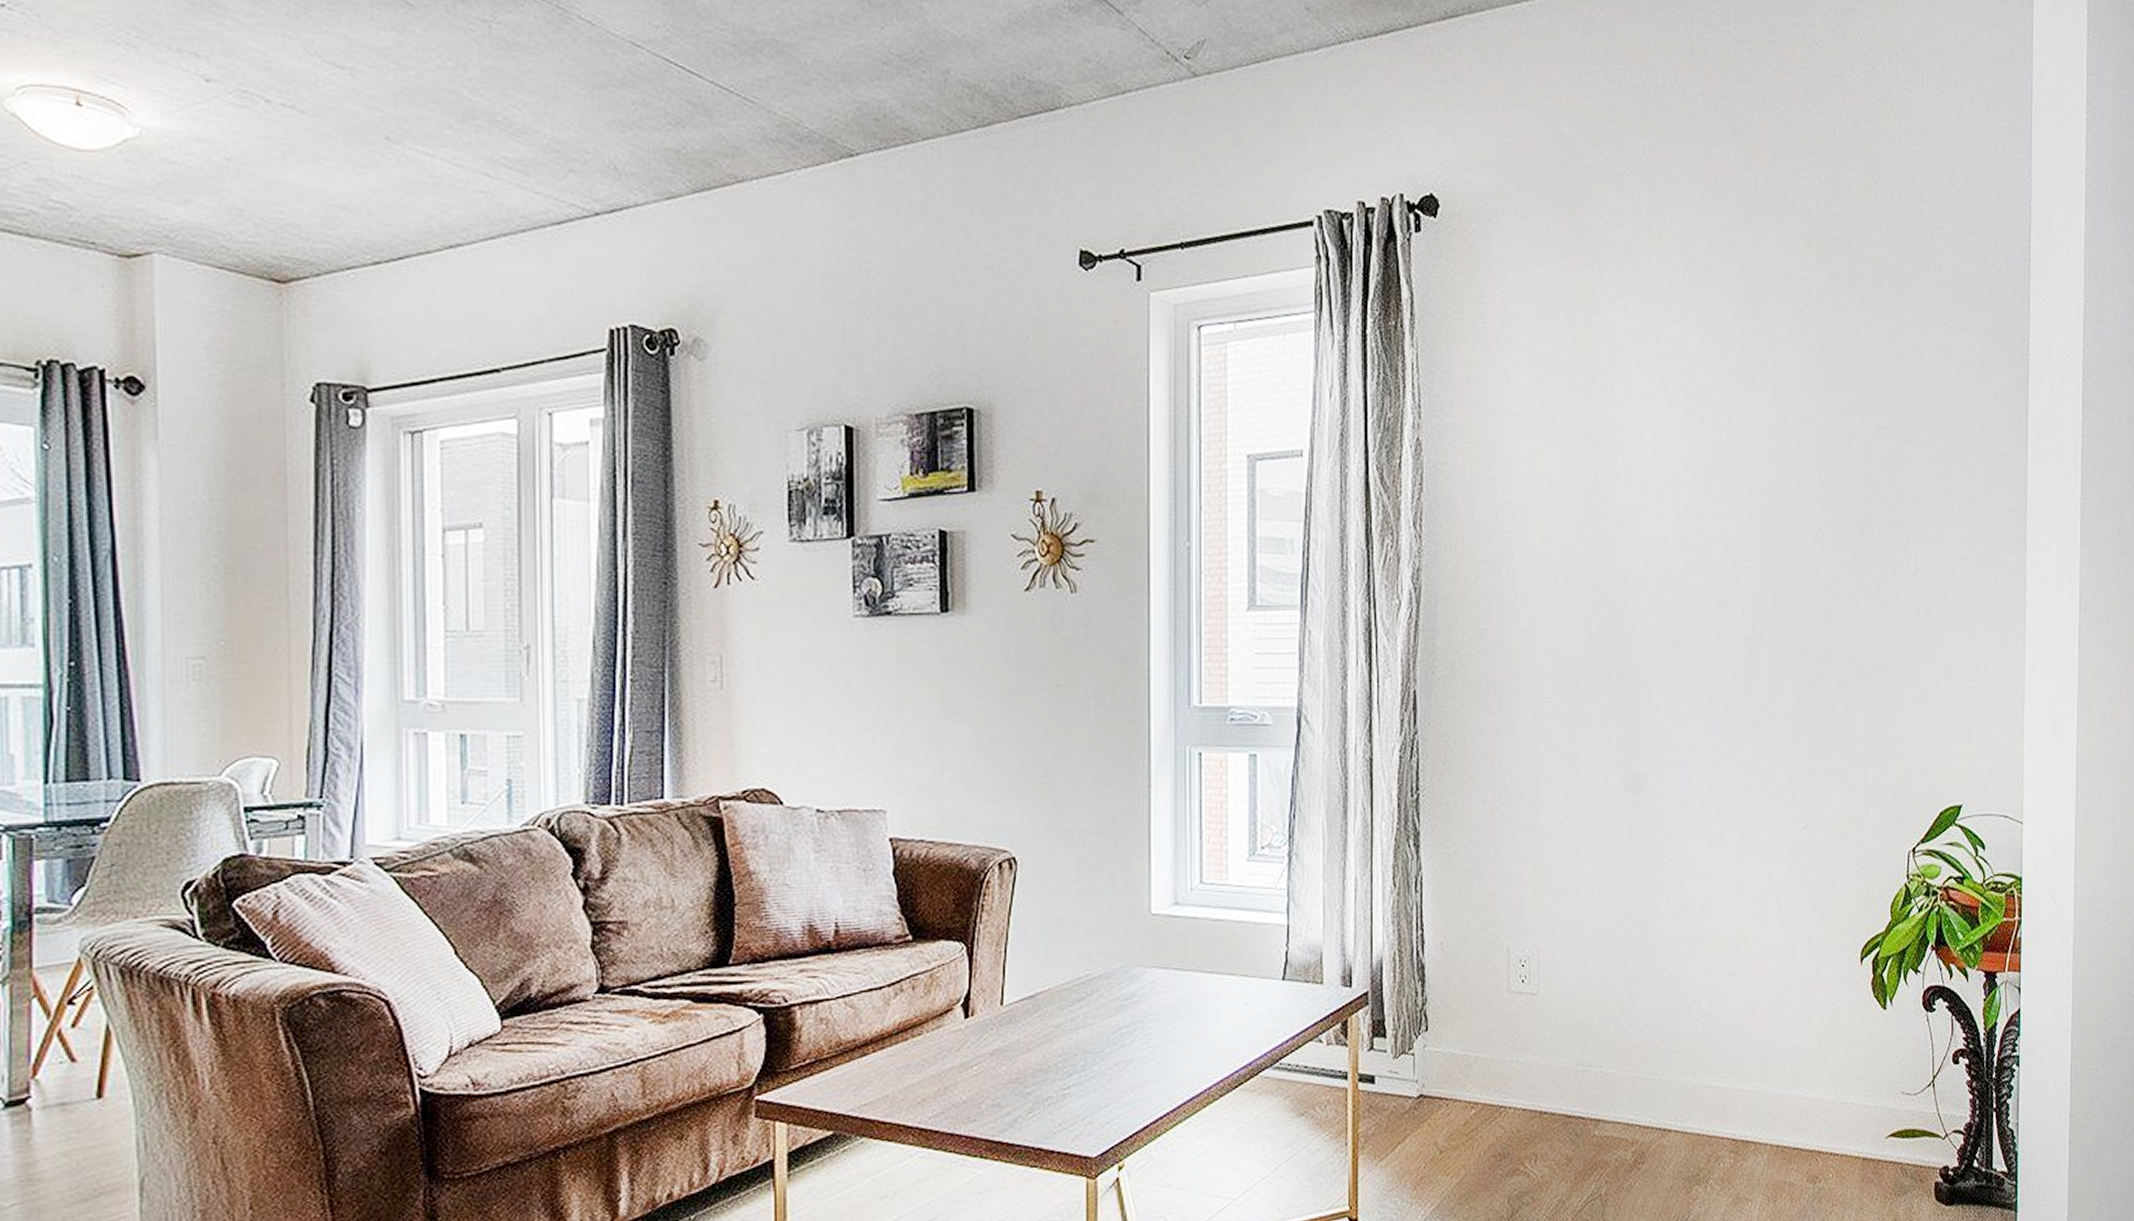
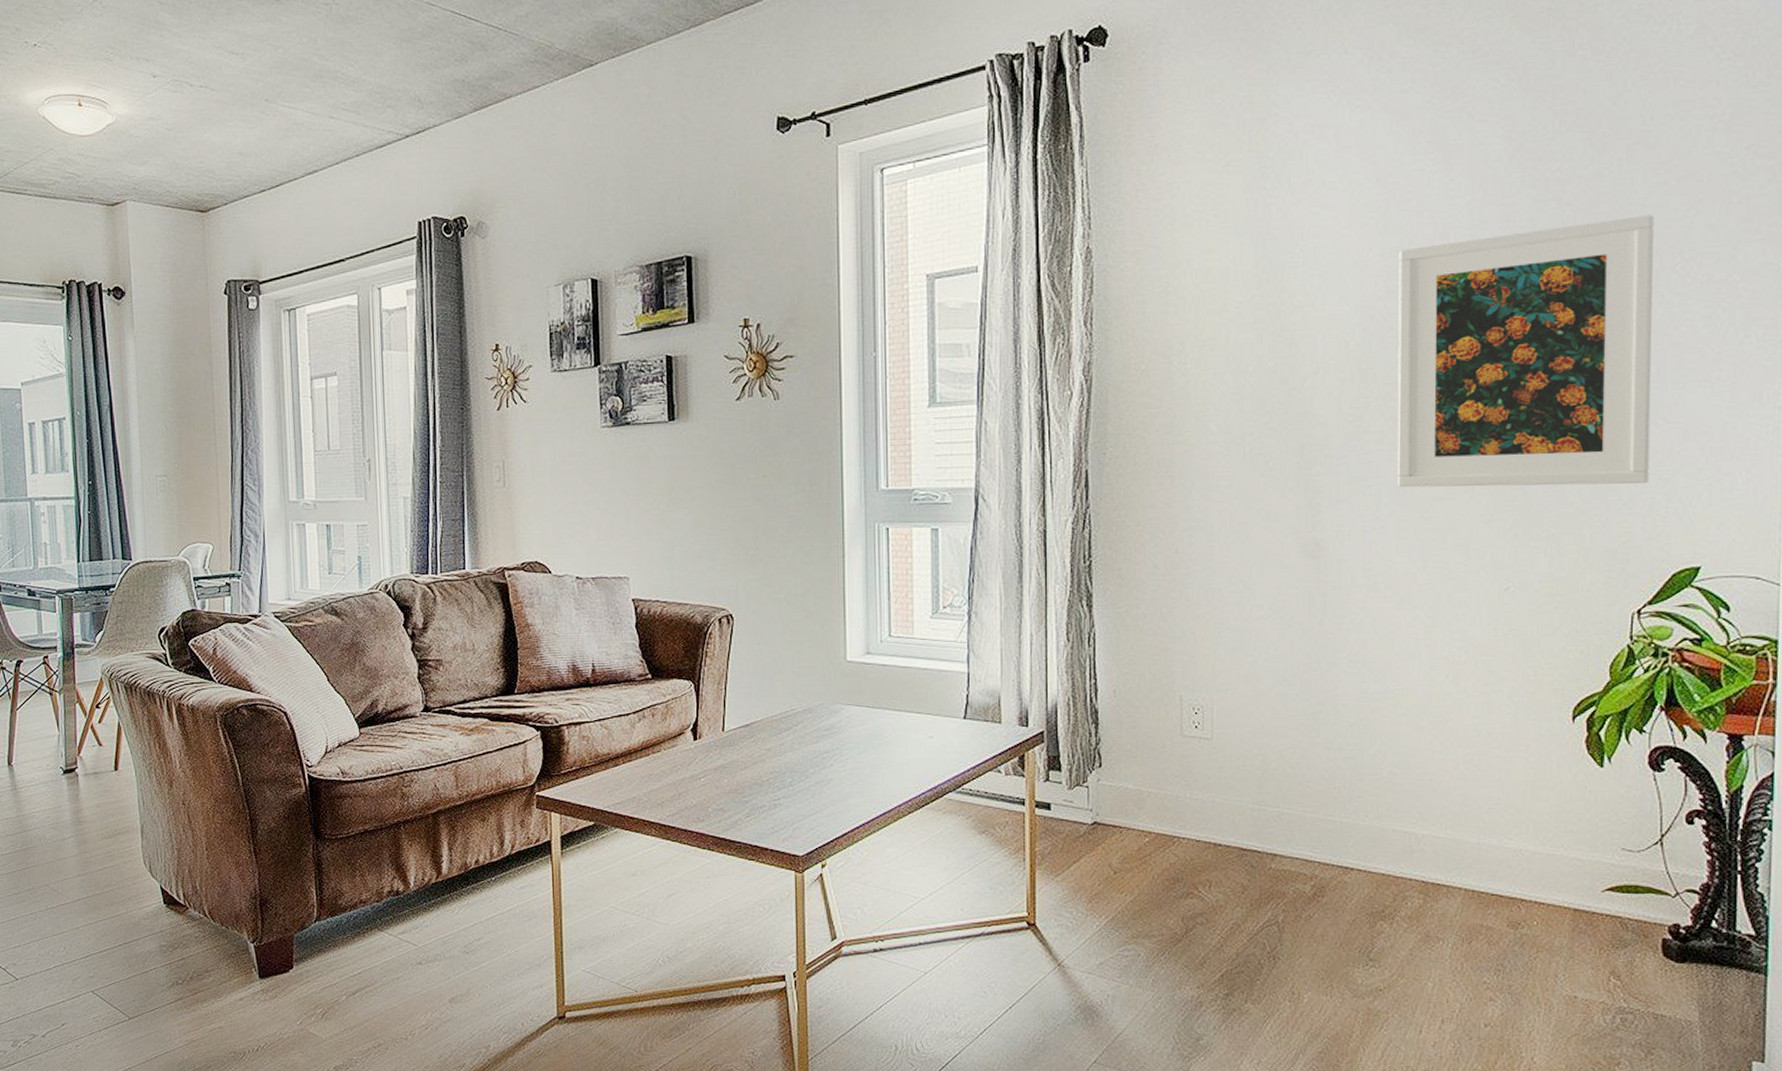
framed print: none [1710,453,1923,722] -> present [1397,215,1654,488]

